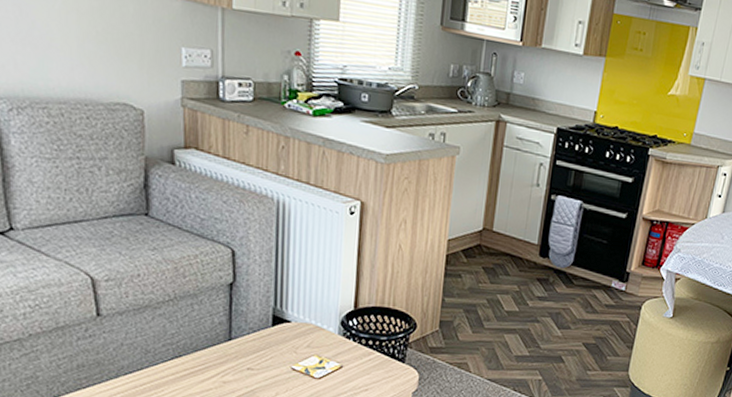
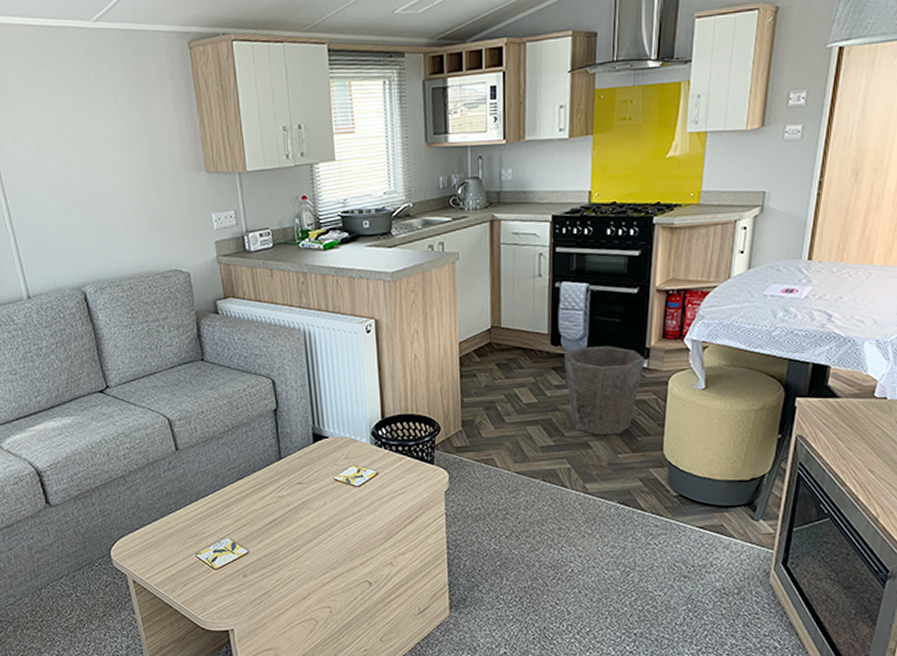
waste bin: none [548,262,624,351] -> present [563,346,645,435]

